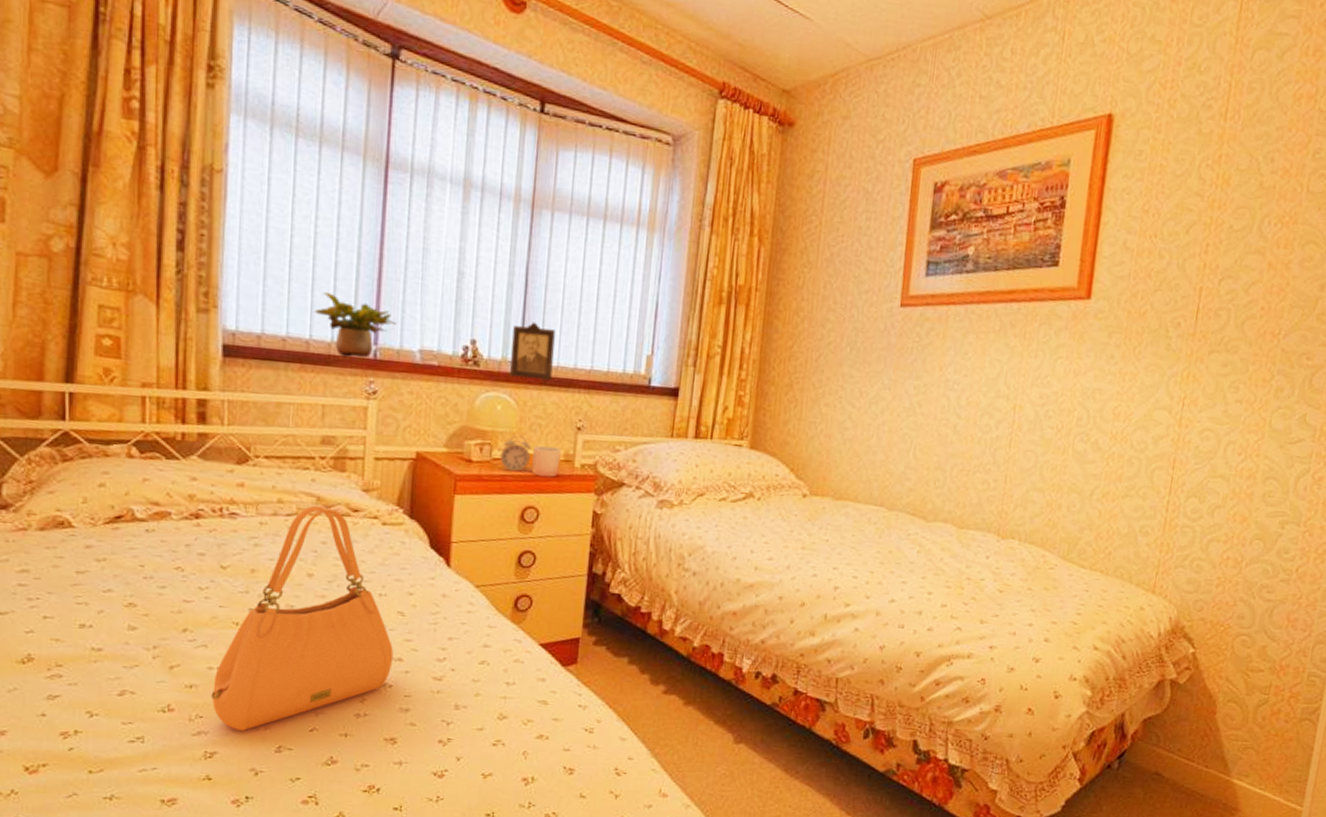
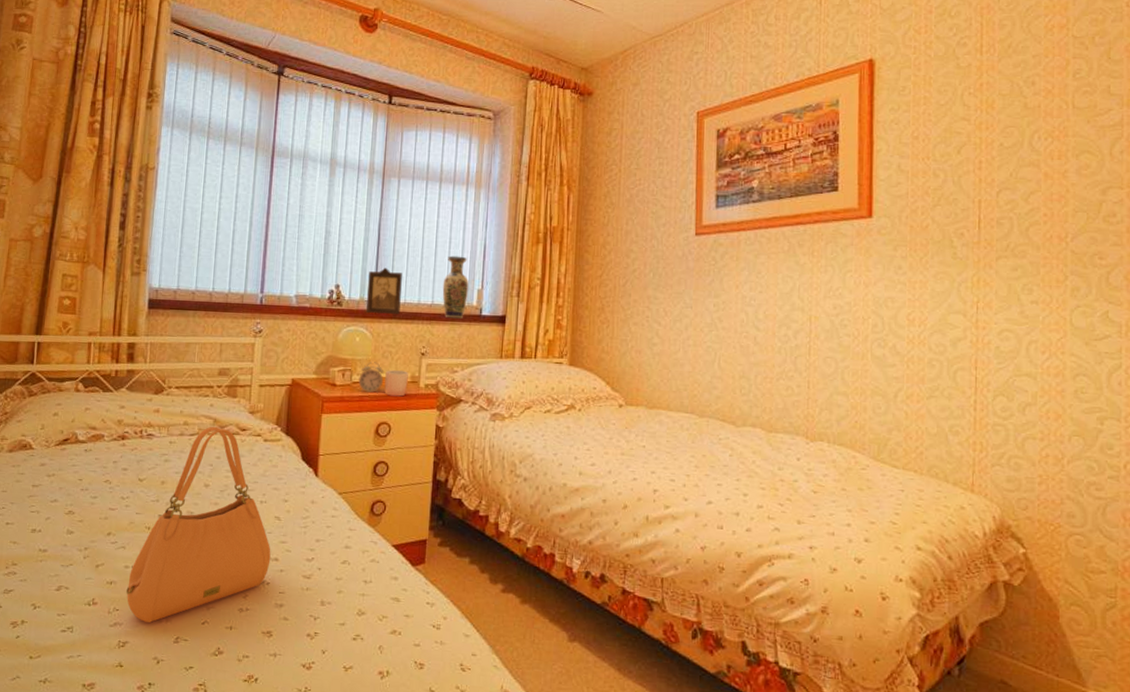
potted plant: present [313,292,397,358] -> none [216,254,279,305]
vase: none [604,312,637,390] -> present [442,255,469,320]

